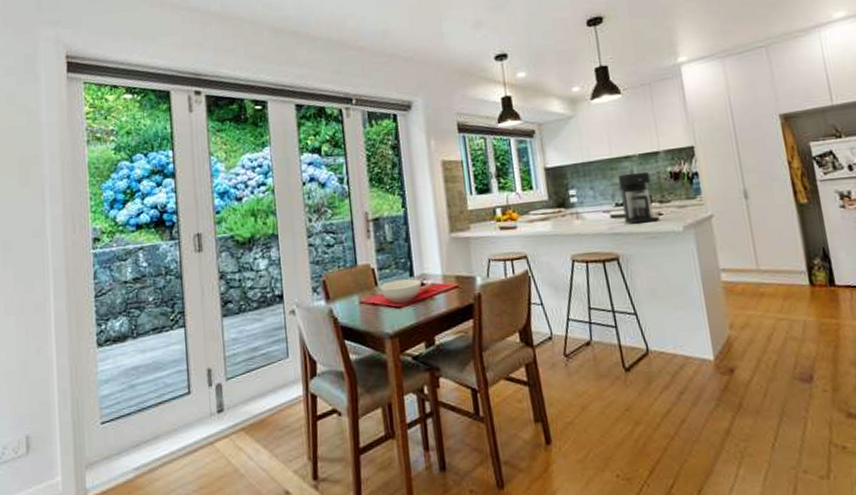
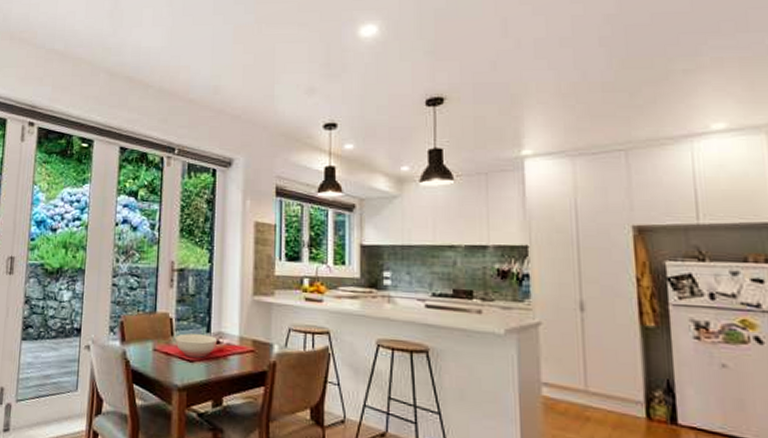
coffee maker: present [618,171,660,225] -> none [439,263,480,321]

